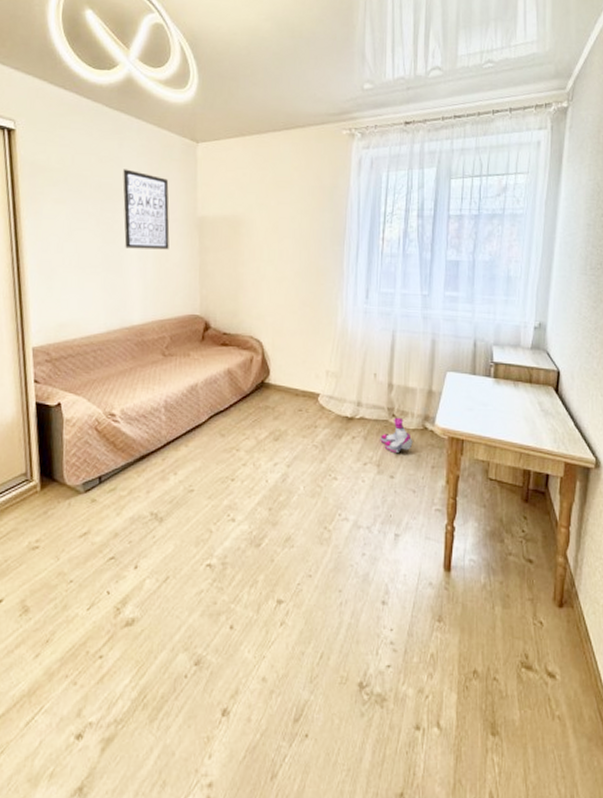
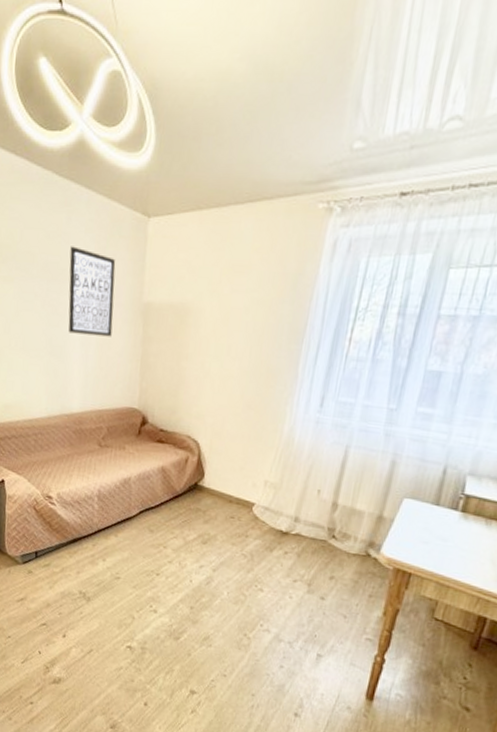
boots: present [380,417,413,453] -> none [315,538,352,576]

